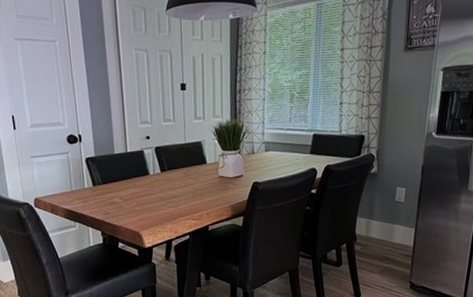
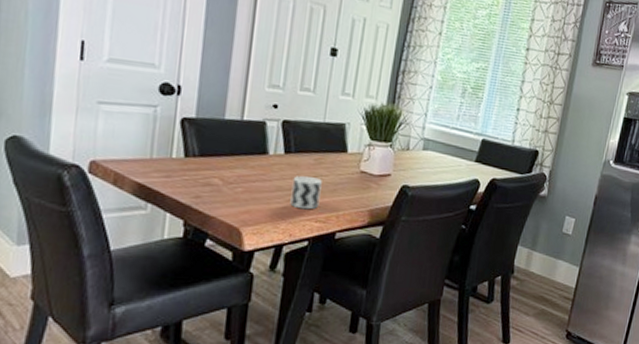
cup: none [170,187,193,212] -> present [290,176,322,210]

